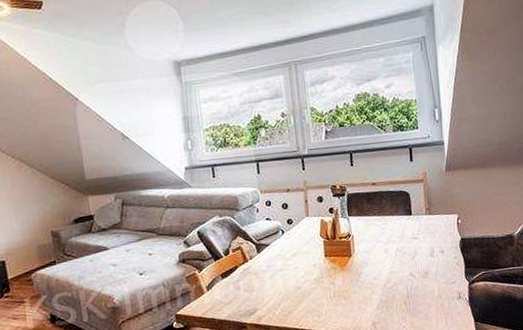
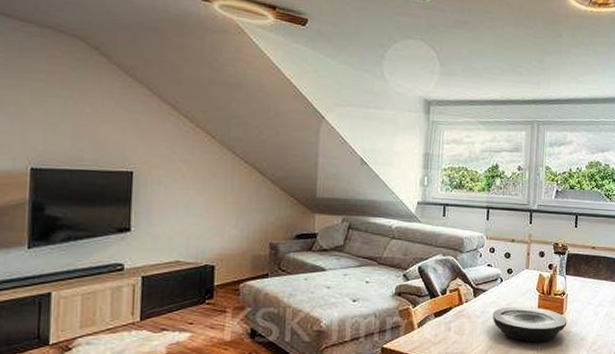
plate: none [279,253,358,290] -> present [492,307,568,343]

